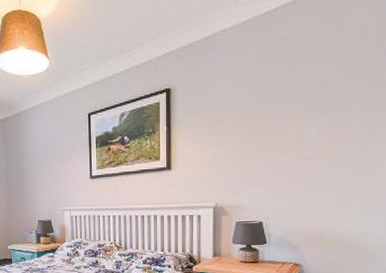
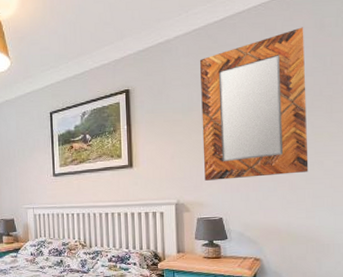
home mirror: none [245,14,368,184] -> present [200,27,309,181]

